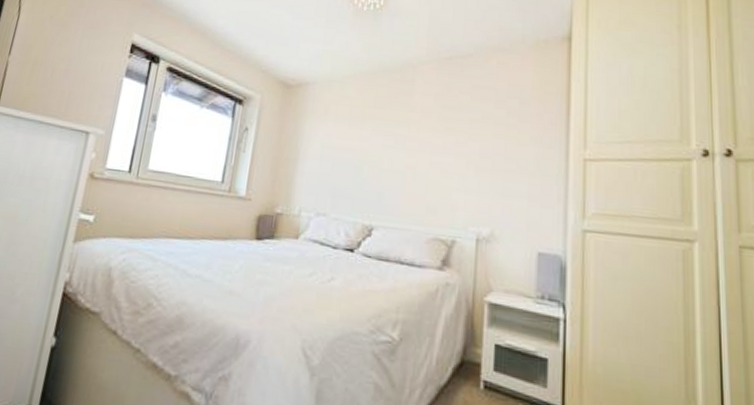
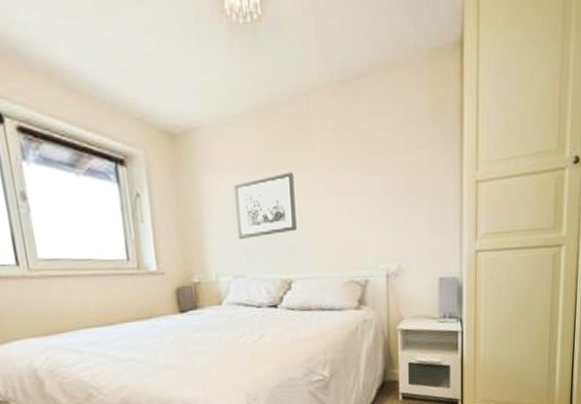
wall art: none [327,127,391,181] -> present [233,172,297,239]

